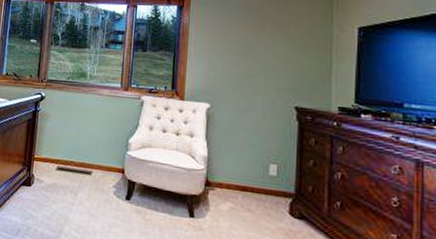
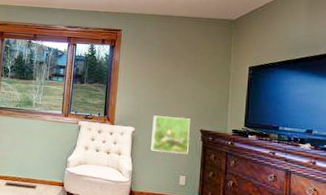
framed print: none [231,89,281,137] -> present [151,115,190,154]

